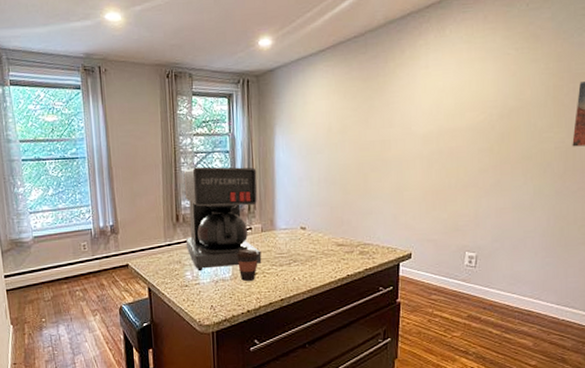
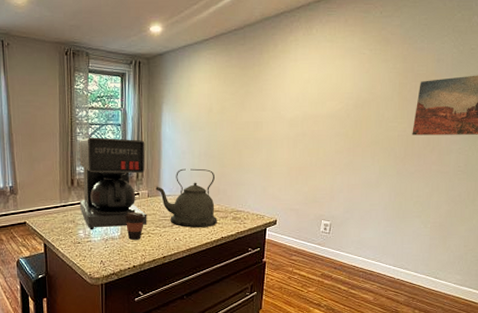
kettle: none [270,197,342,265] -> present [155,168,217,227]

